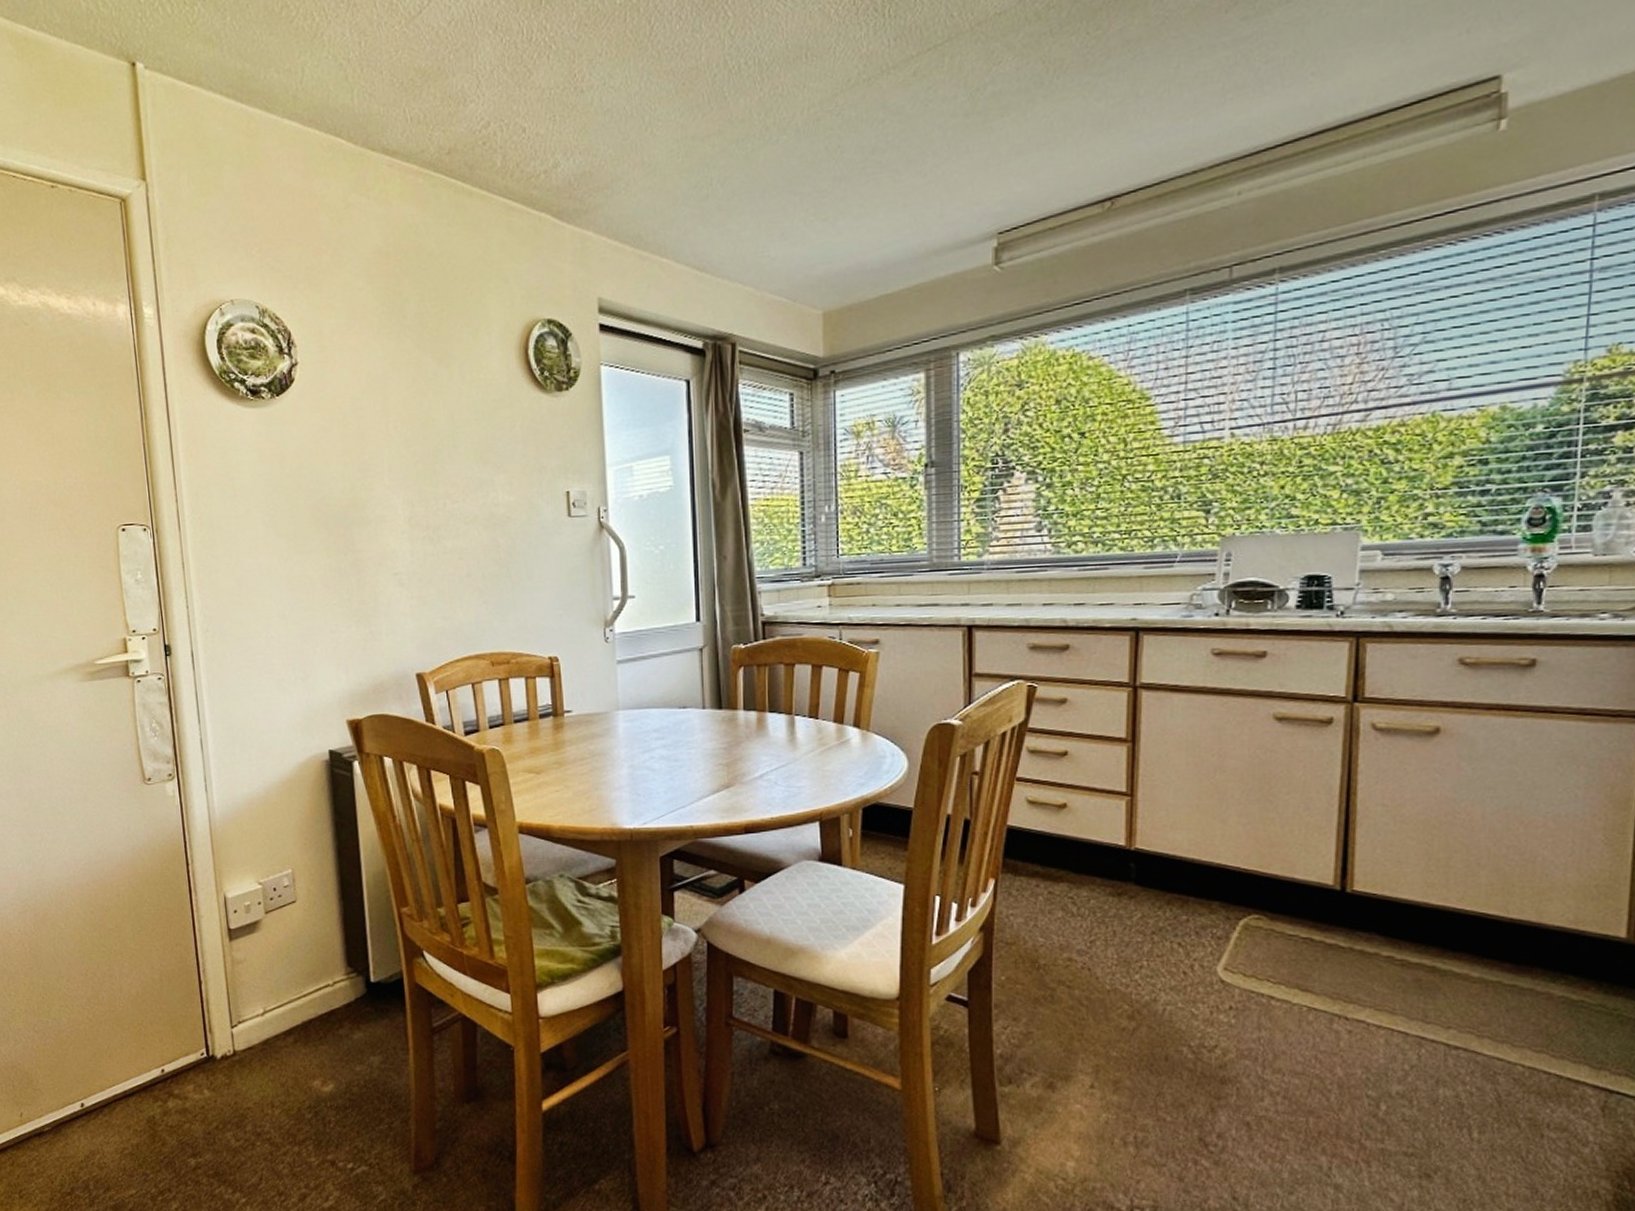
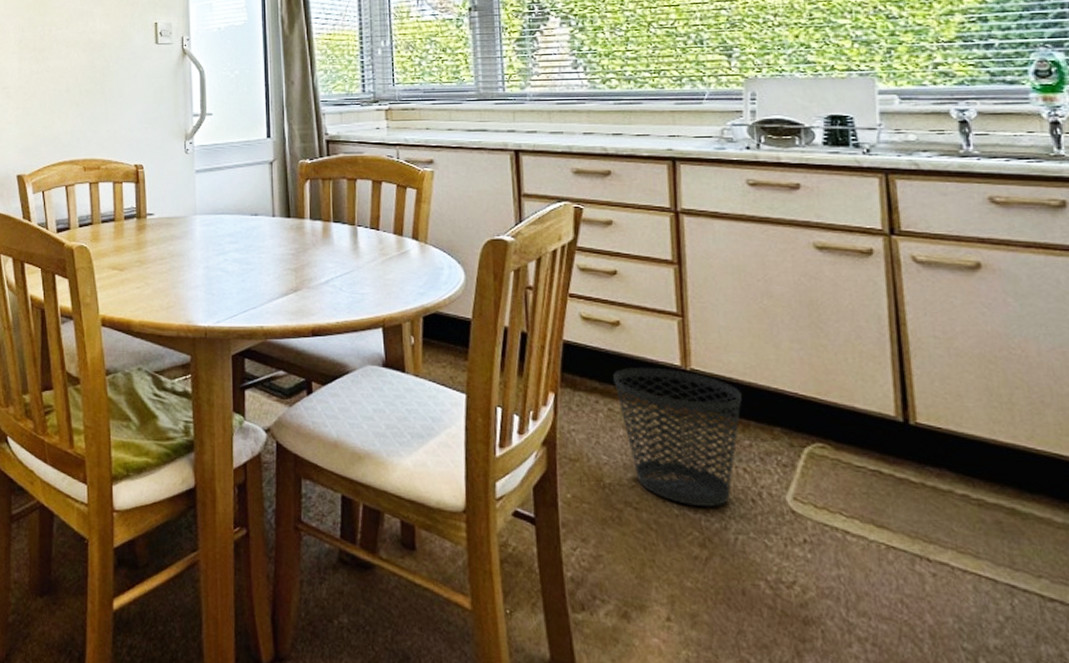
wastebasket: none [1056,848,1184,982] -> present [613,366,742,508]

